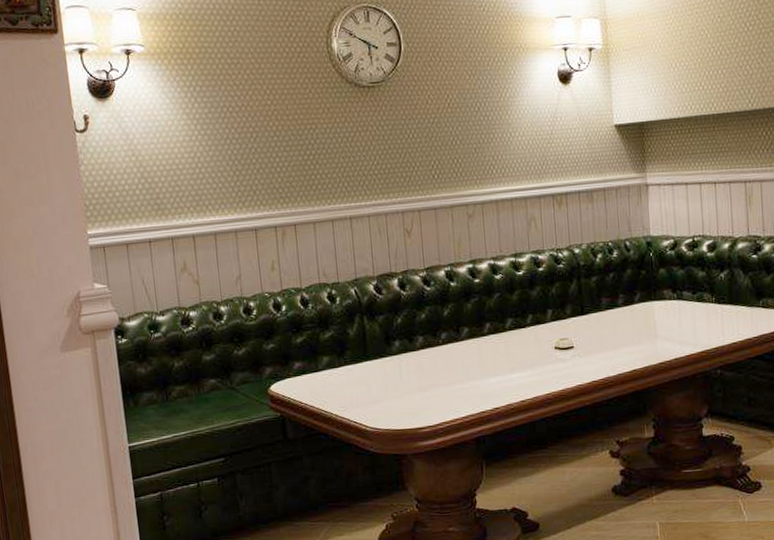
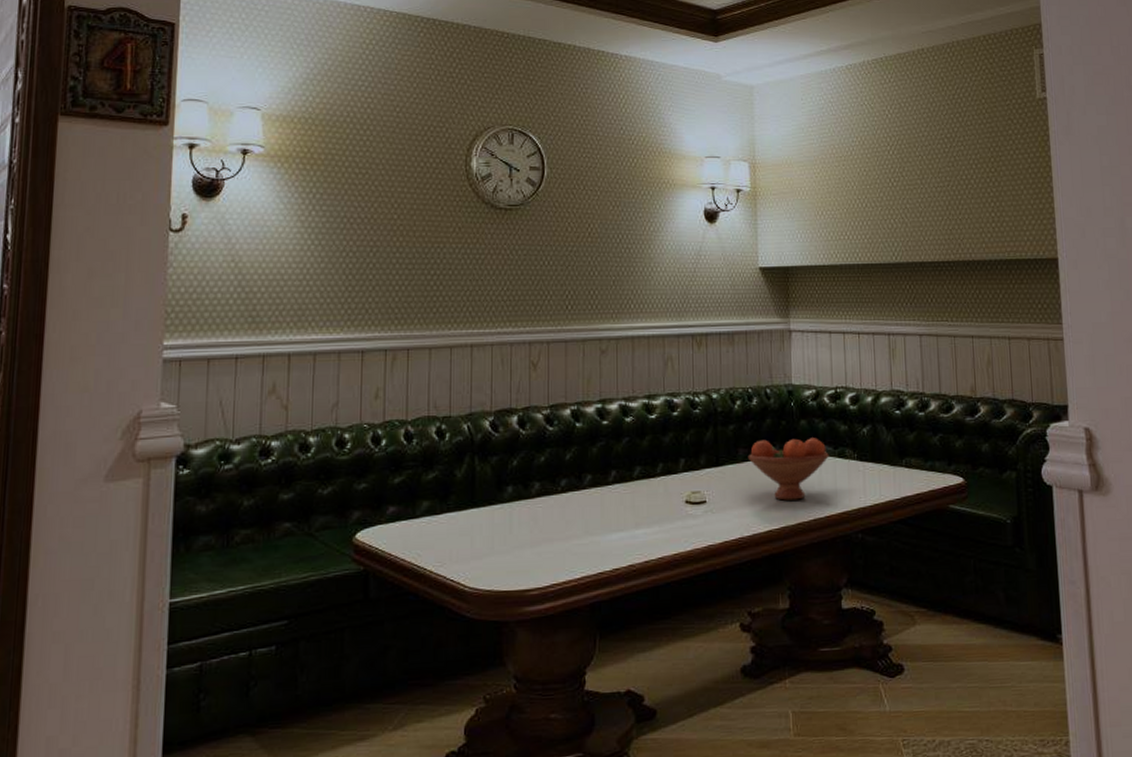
fruit bowl: none [610,284,688,343] -> present [747,438,829,501]

